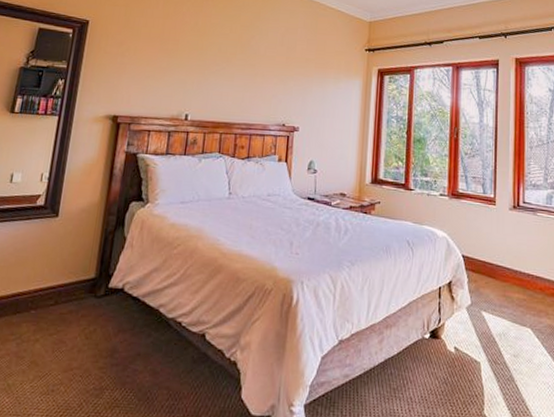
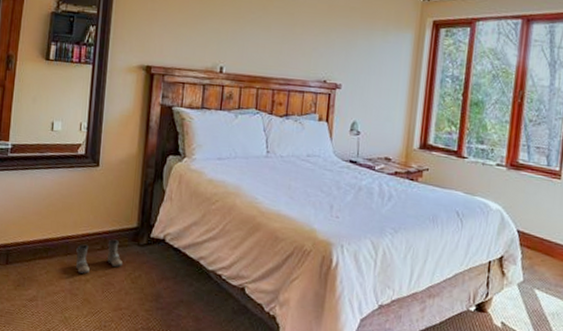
boots: none [25,292,77,334] -> present [75,239,122,274]

